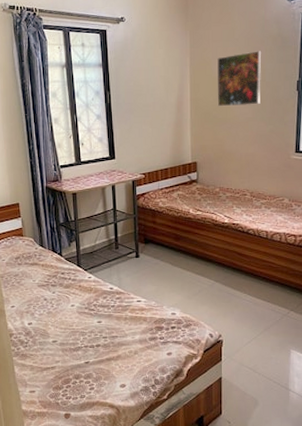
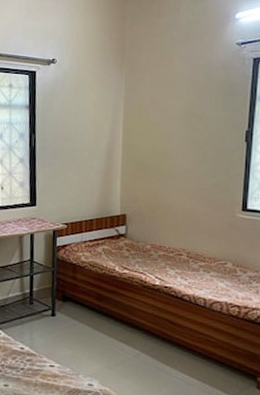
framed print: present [217,51,262,107] -> none [152,97,206,156]

